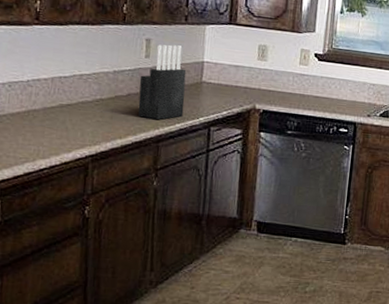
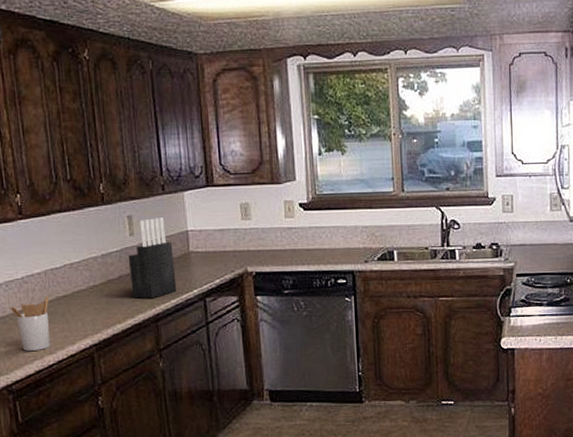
utensil holder: none [9,101,52,153] -> present [10,295,50,351]

